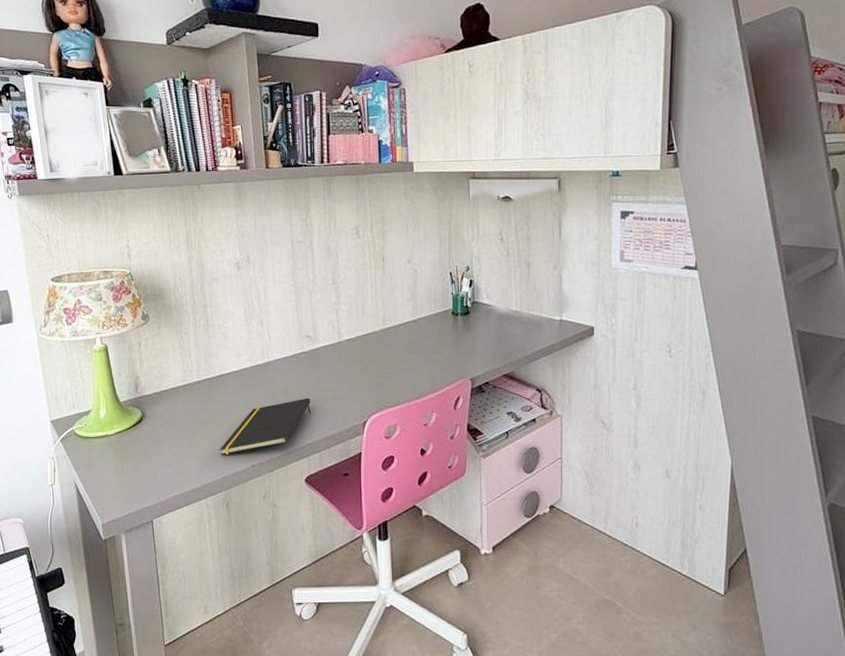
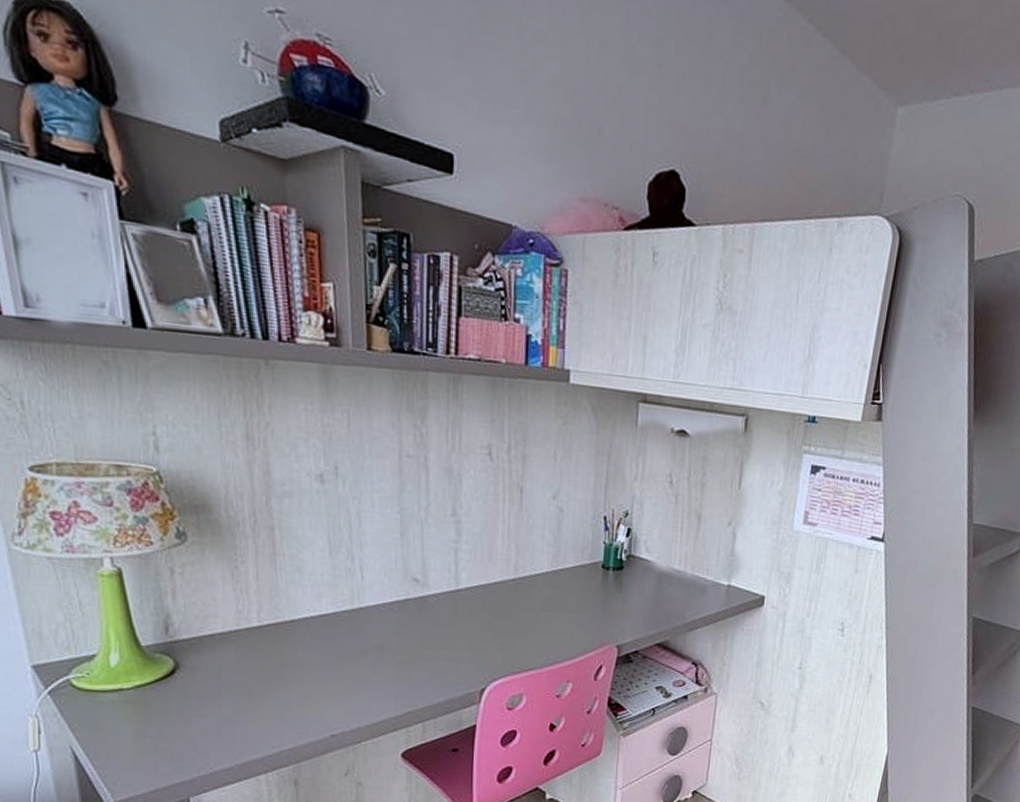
notepad: present [219,397,311,456] -> none [286,656,414,722]

